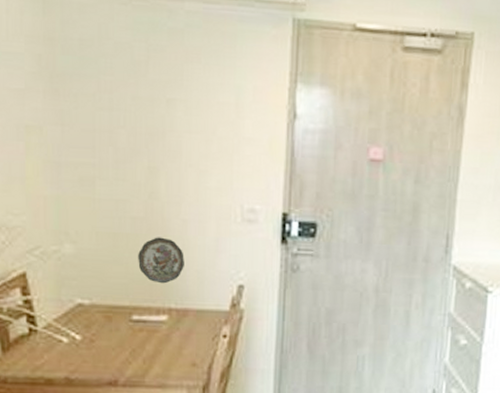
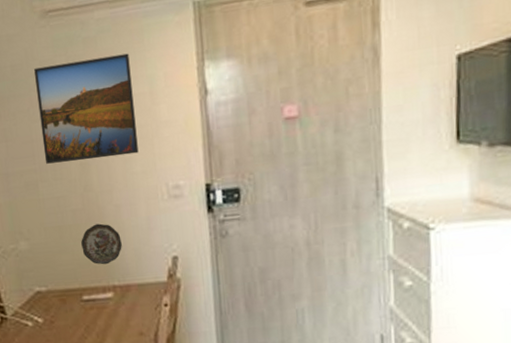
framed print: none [107,49,218,167] -> present [34,53,139,164]

